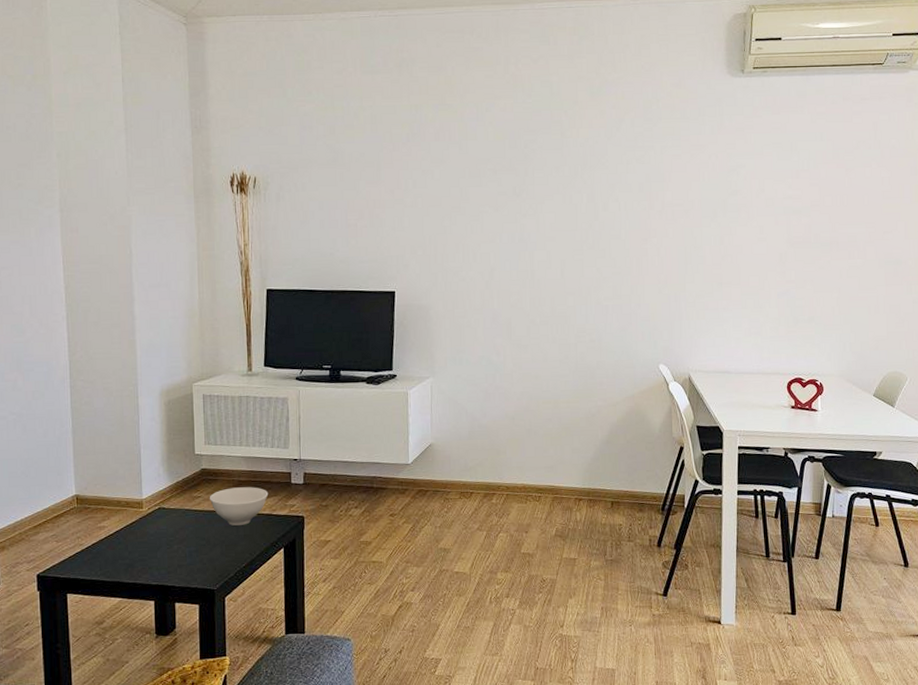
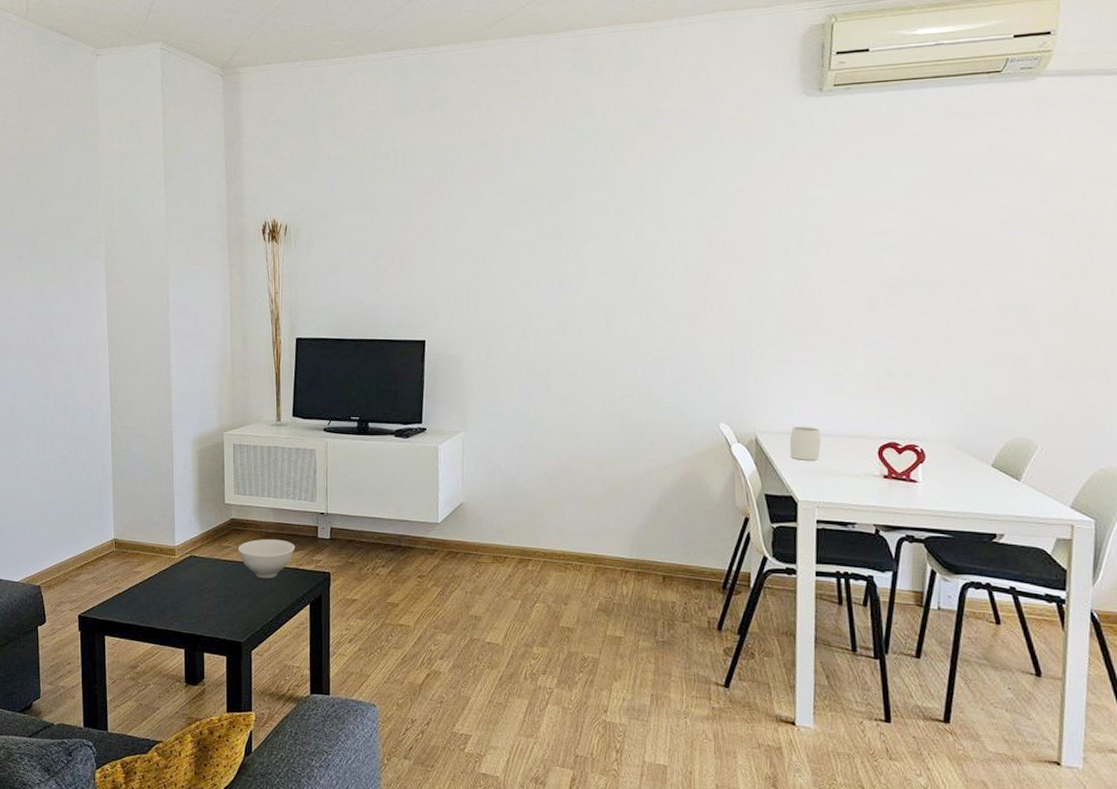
mug: none [716,365,742,395] -> present [789,426,821,460]

